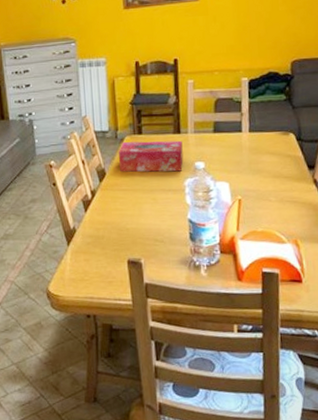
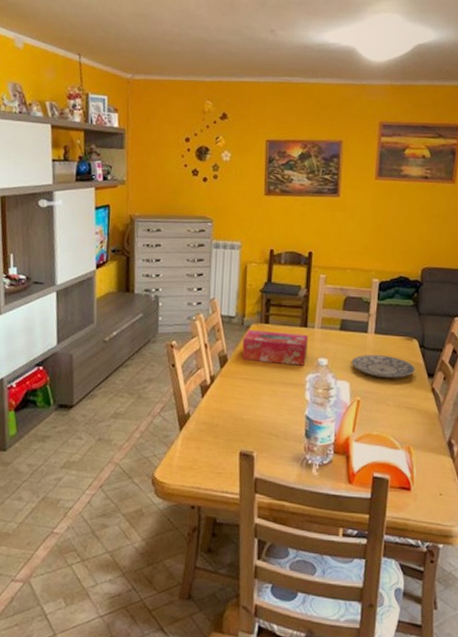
plate: none [228,152,295,175] -> present [351,354,415,379]

